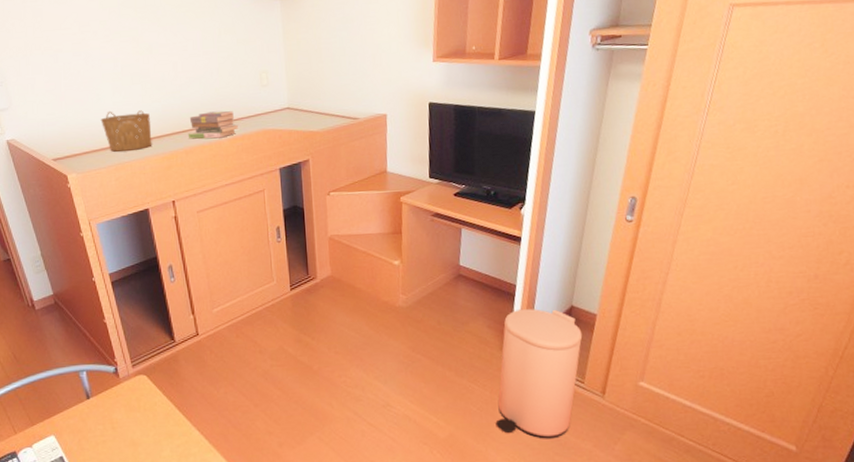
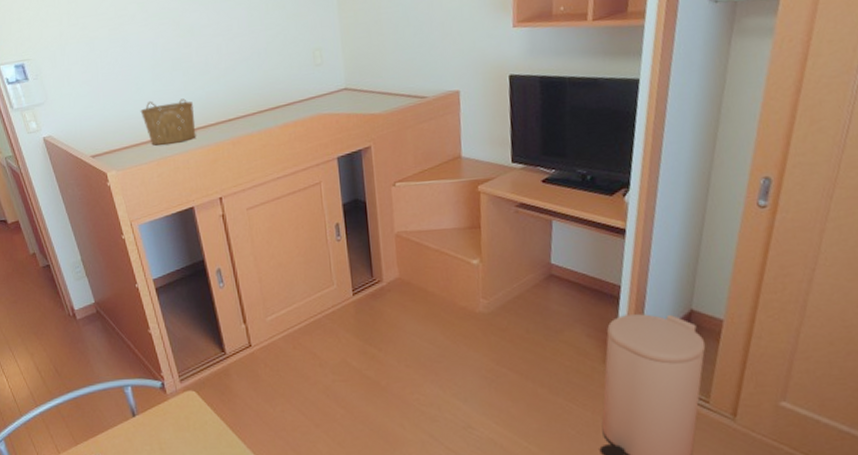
books: present [187,110,238,139] -> none [234,95,290,129]

